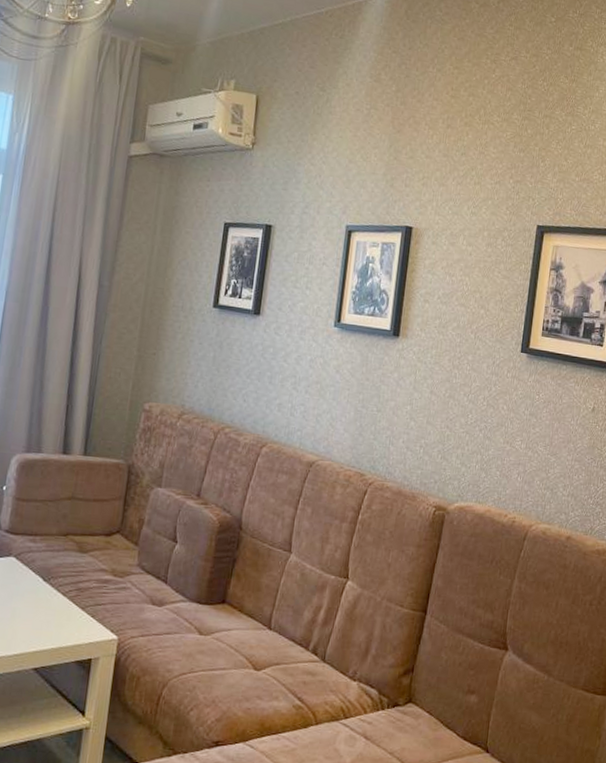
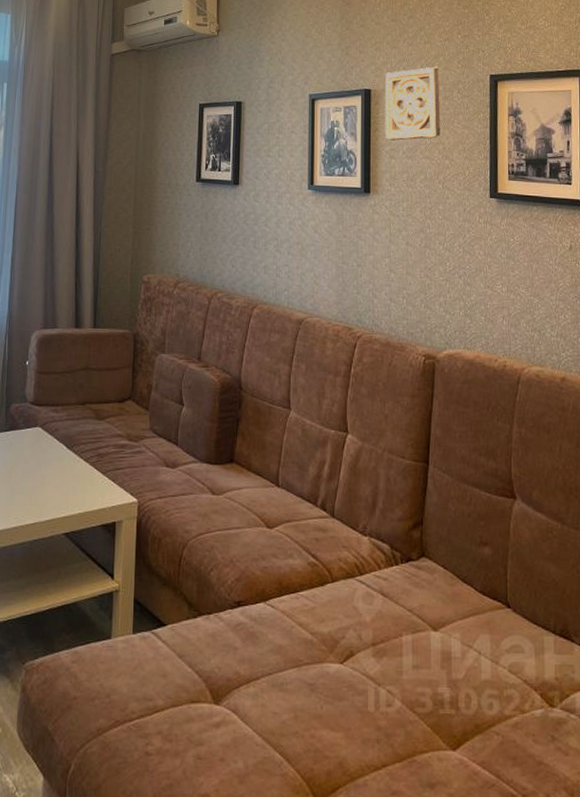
wall ornament: none [421,210,486,286] -> present [384,66,441,140]

